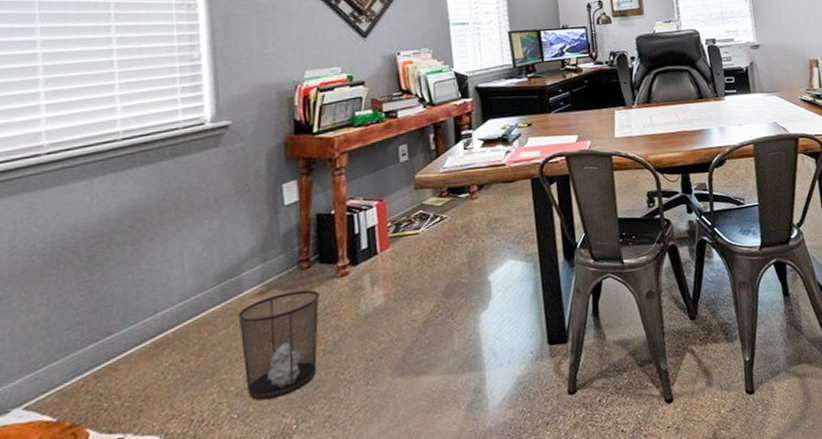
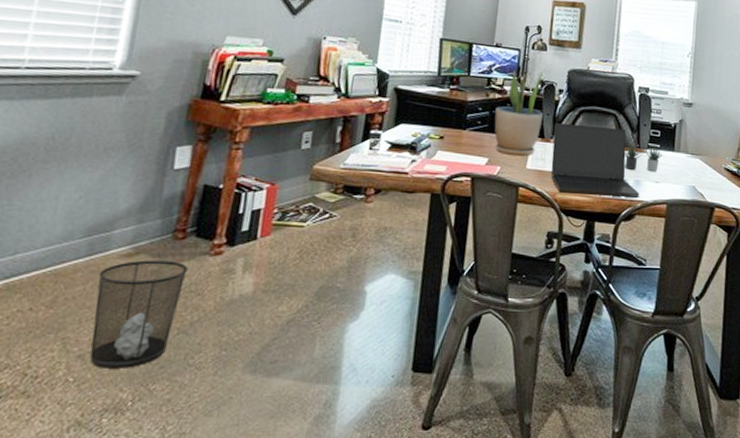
potted plant: none [575,40,622,129] -> present [494,69,546,156]
laptop: none [633,82,726,154] -> present [551,123,639,198]
succulent plant: none [704,91,742,119] -> present [624,145,664,171]

